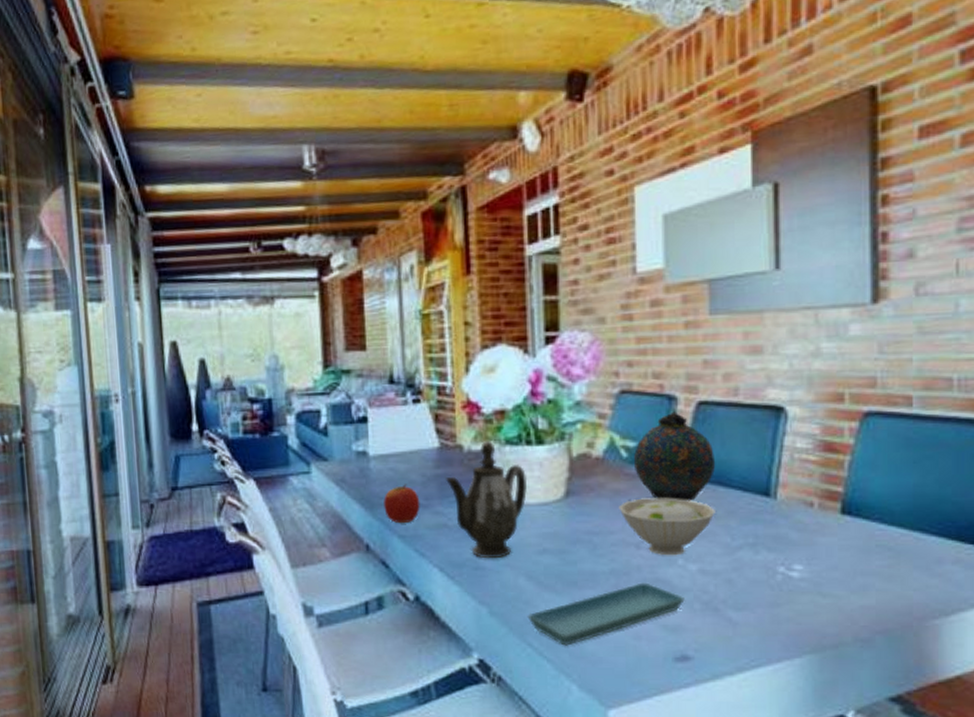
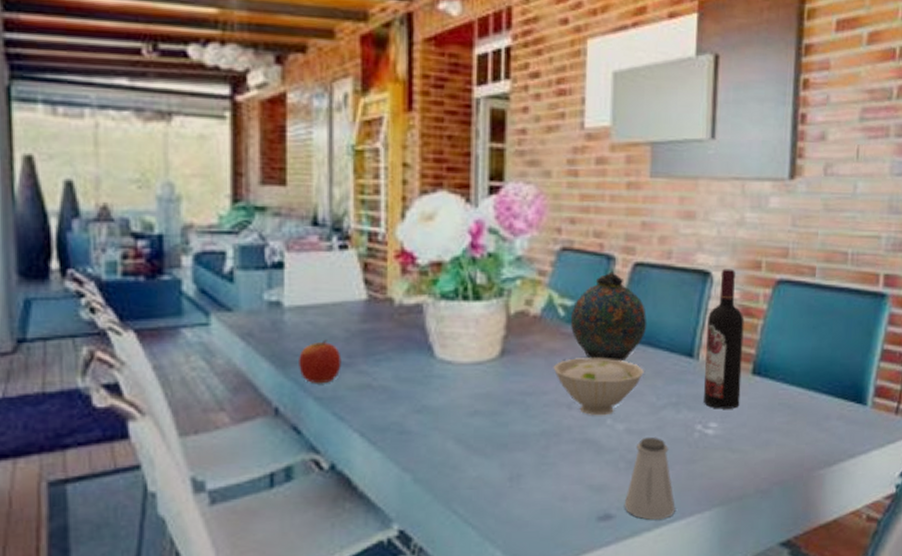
teapot: present [445,441,527,559] -> none [371,295,461,422]
saucer: present [527,582,685,646] -> none [454,443,611,511]
saltshaker: none [702,578,760,665] -> present [624,437,675,521]
wine bottle: none [784,402,828,551] -> present [704,269,744,409]

